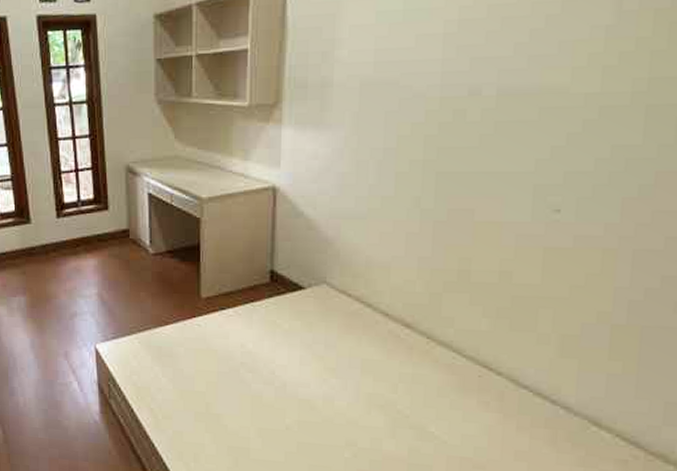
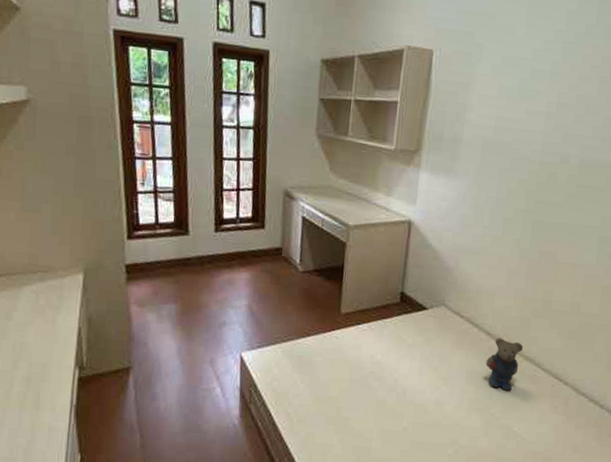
teddy bear: none [385,319,435,383] -> present [486,338,524,391]

